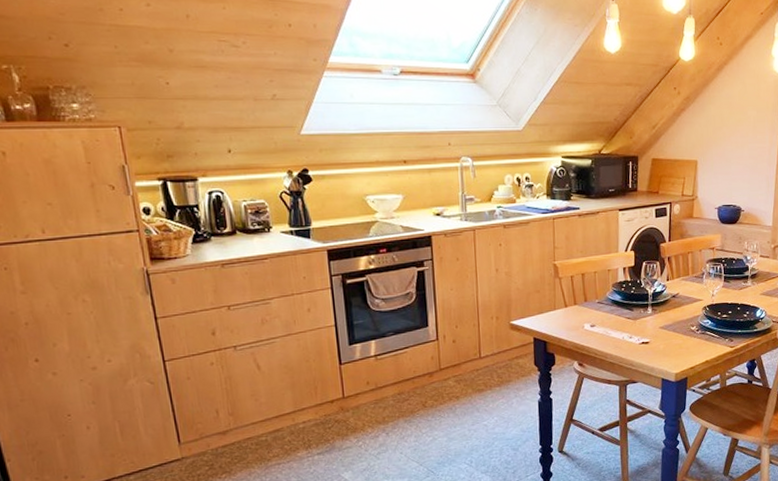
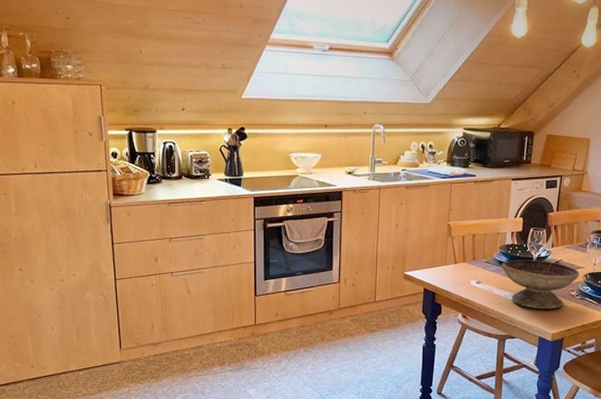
decorative bowl: none [615,295,698,349] -> present [501,260,580,310]

